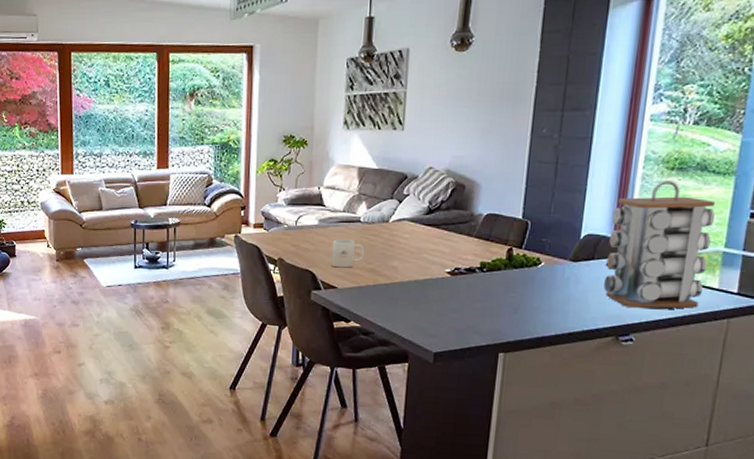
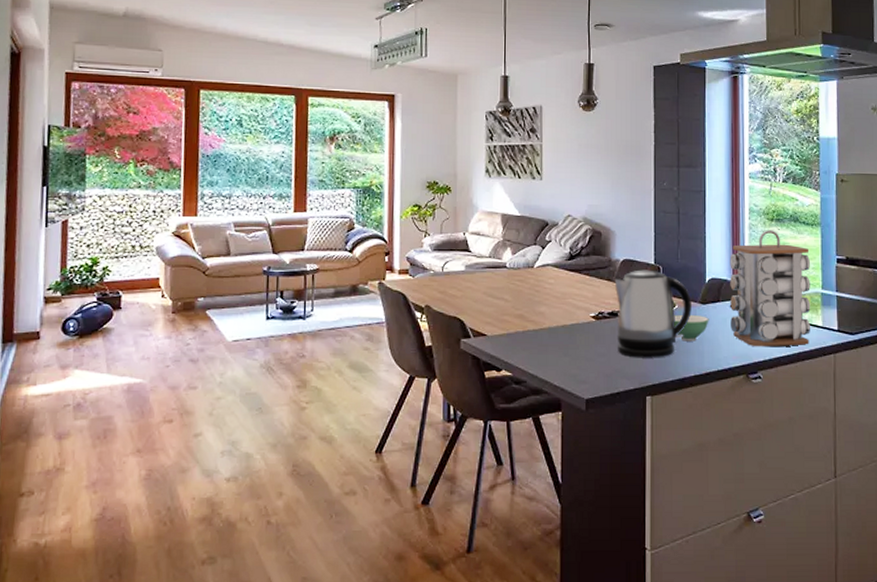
mug: present [331,239,365,268] -> none [479,285,512,315]
kettle: none [472,224,561,315] -> present [614,269,692,357]
bowl: none [537,272,580,300] -> present [674,314,709,342]

